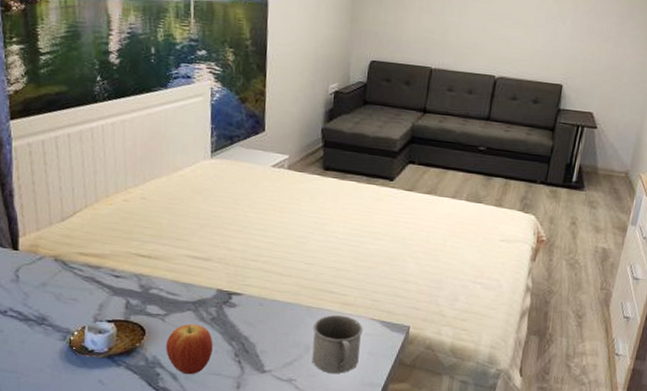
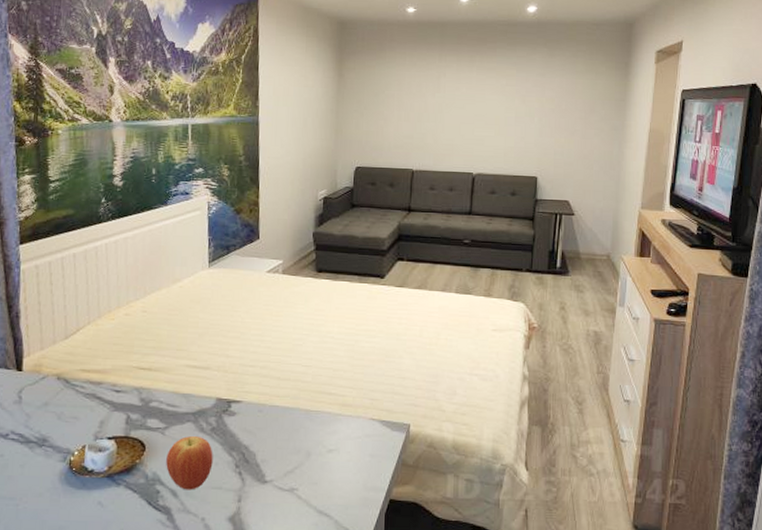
mug: present [312,314,363,374] -> none [313,416,363,479]

